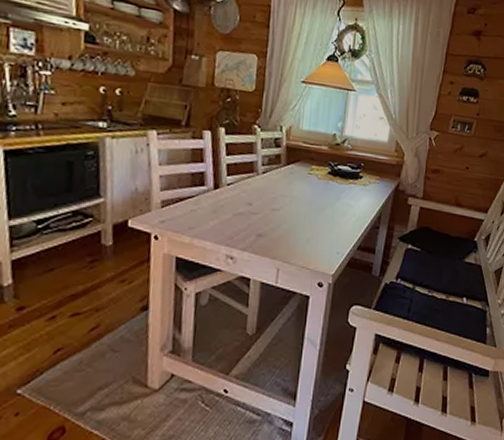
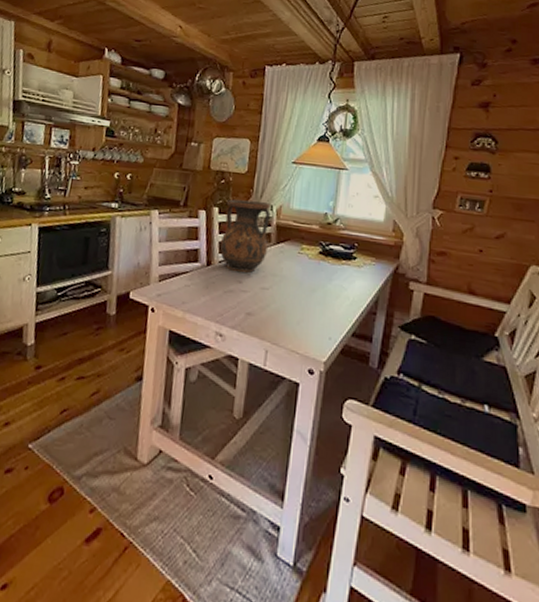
vase: none [227,119,281,195] -> present [219,199,271,273]

